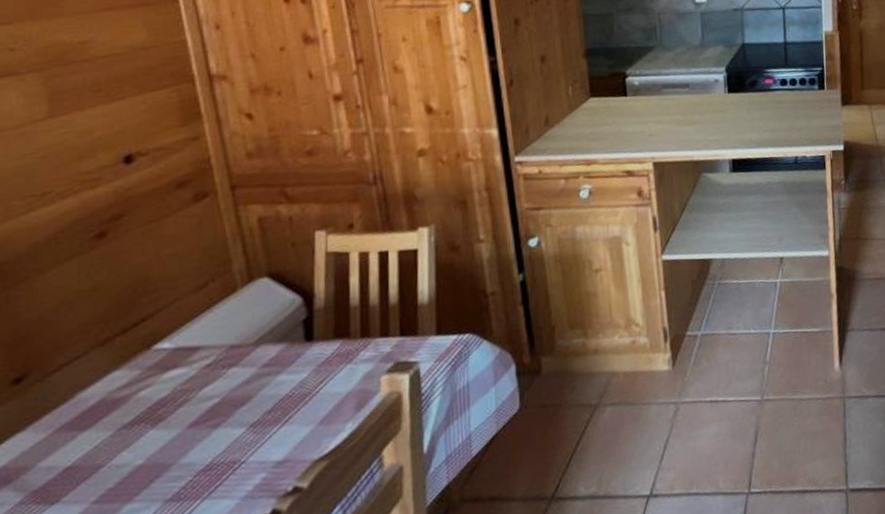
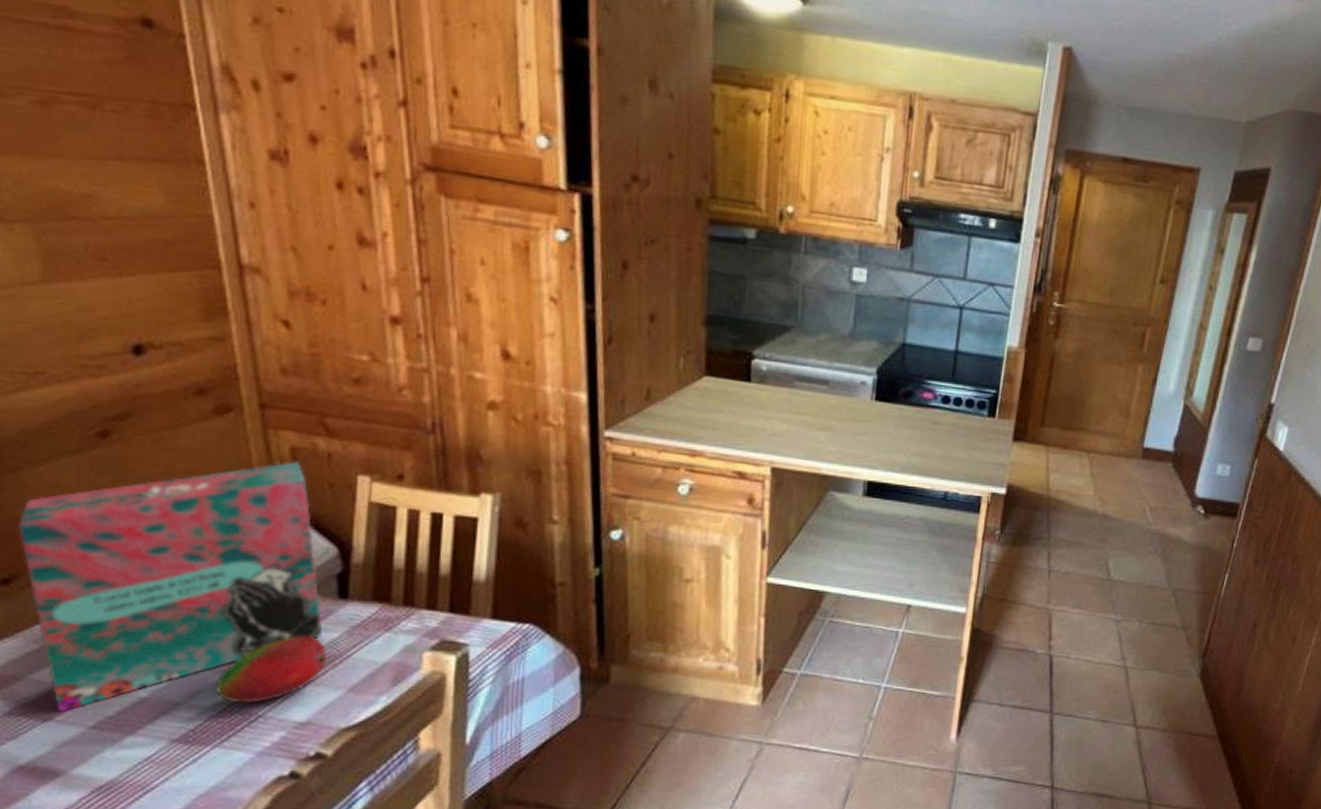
cereal box: none [28,229,294,492] -> present [18,461,323,711]
fruit: none [203,380,299,455] -> present [215,635,328,704]

